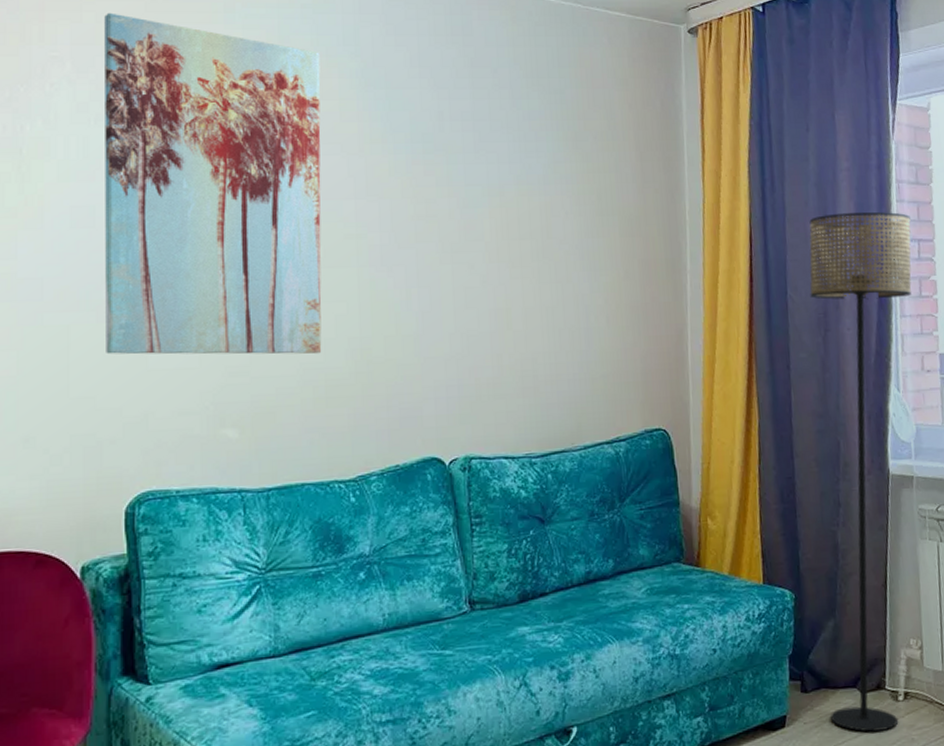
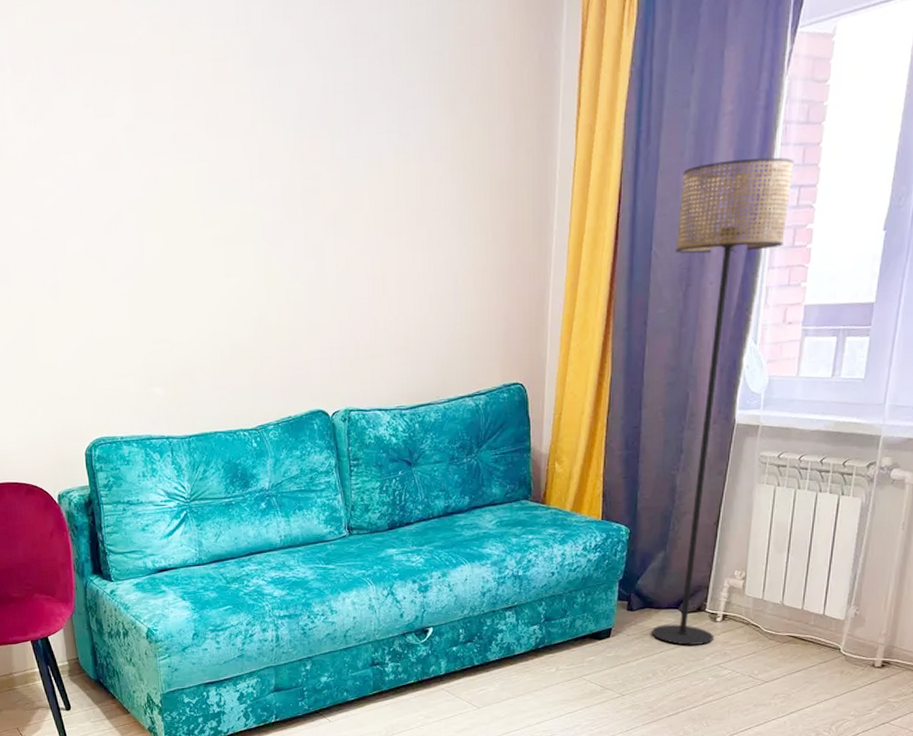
wall art: present [104,12,322,355] -> none [33,13,227,328]

